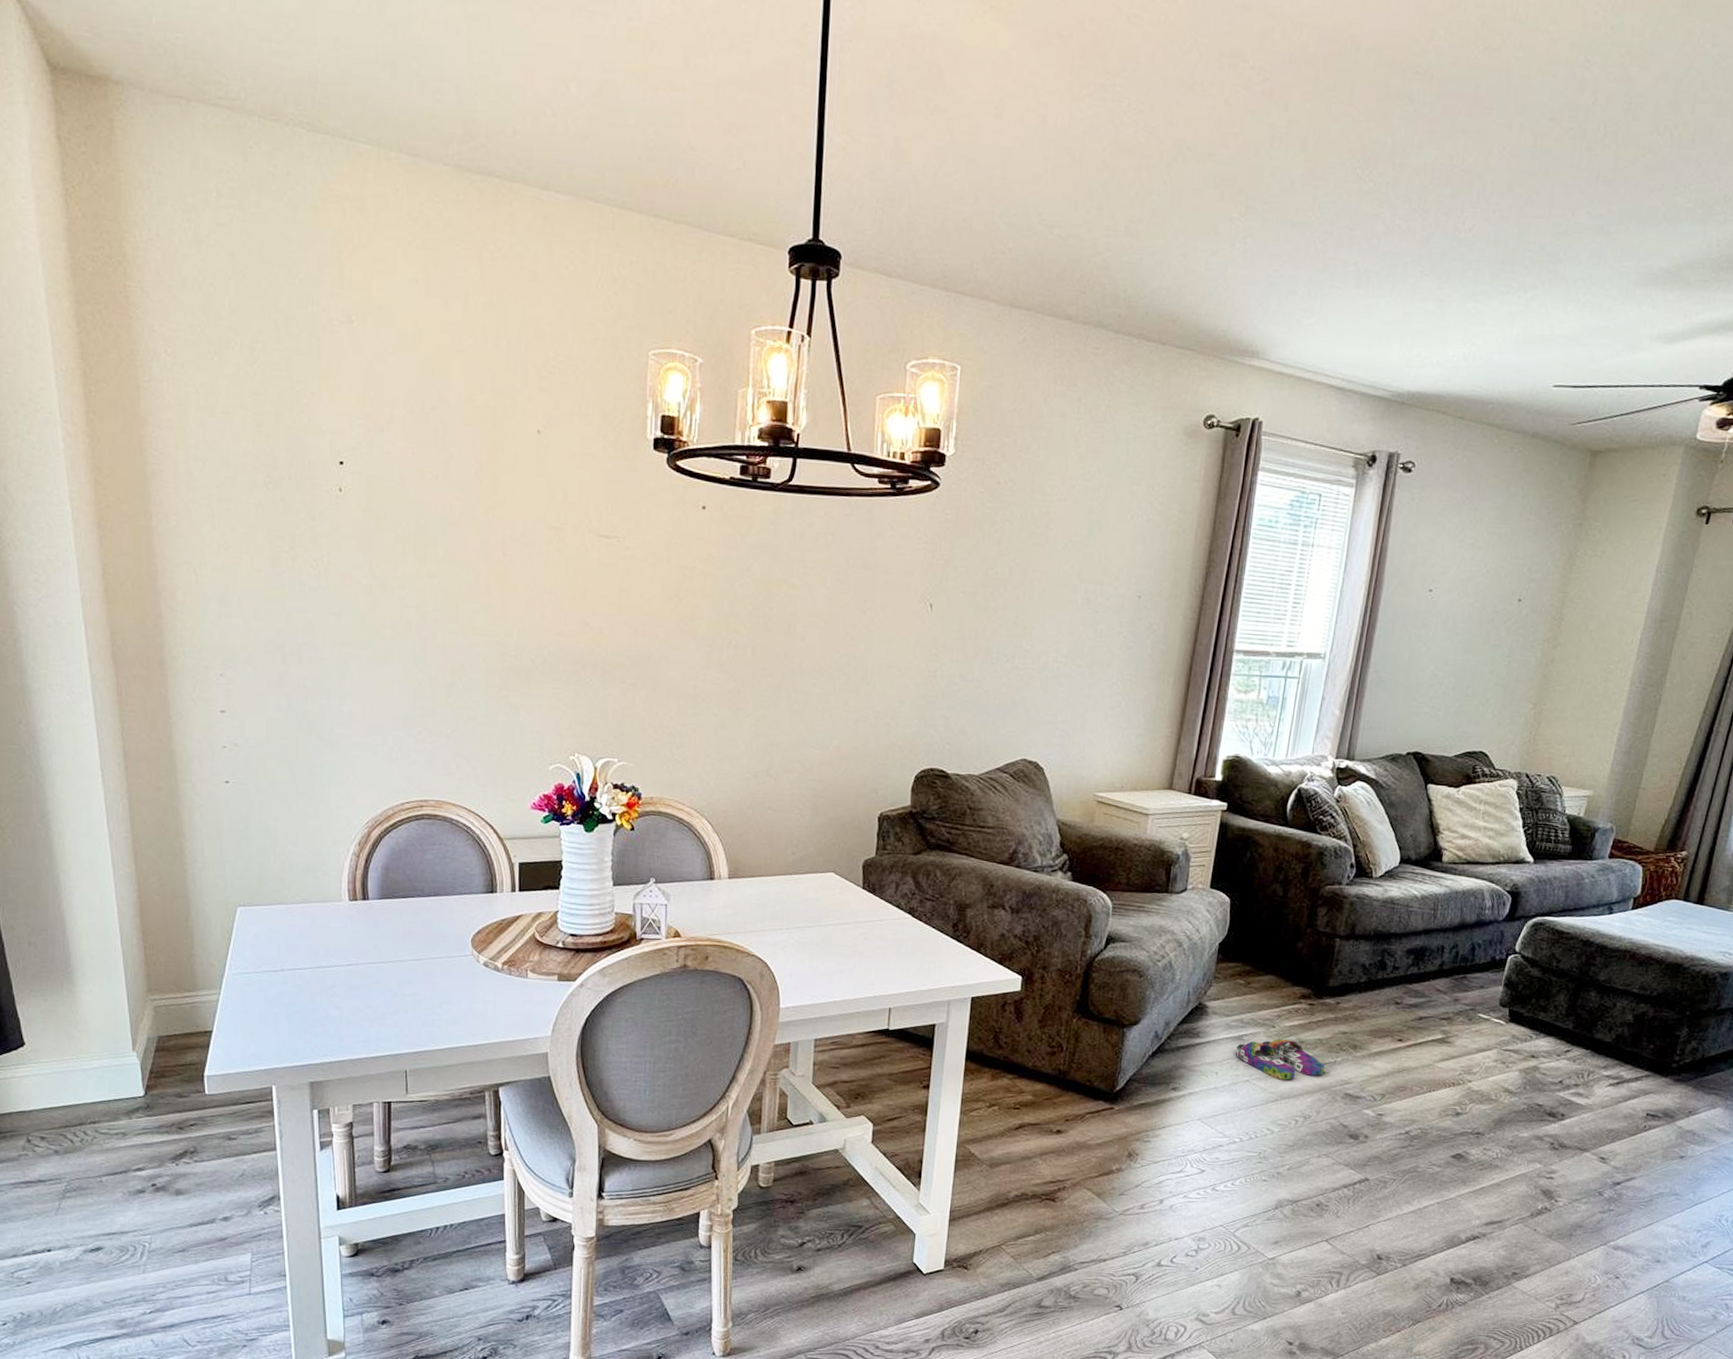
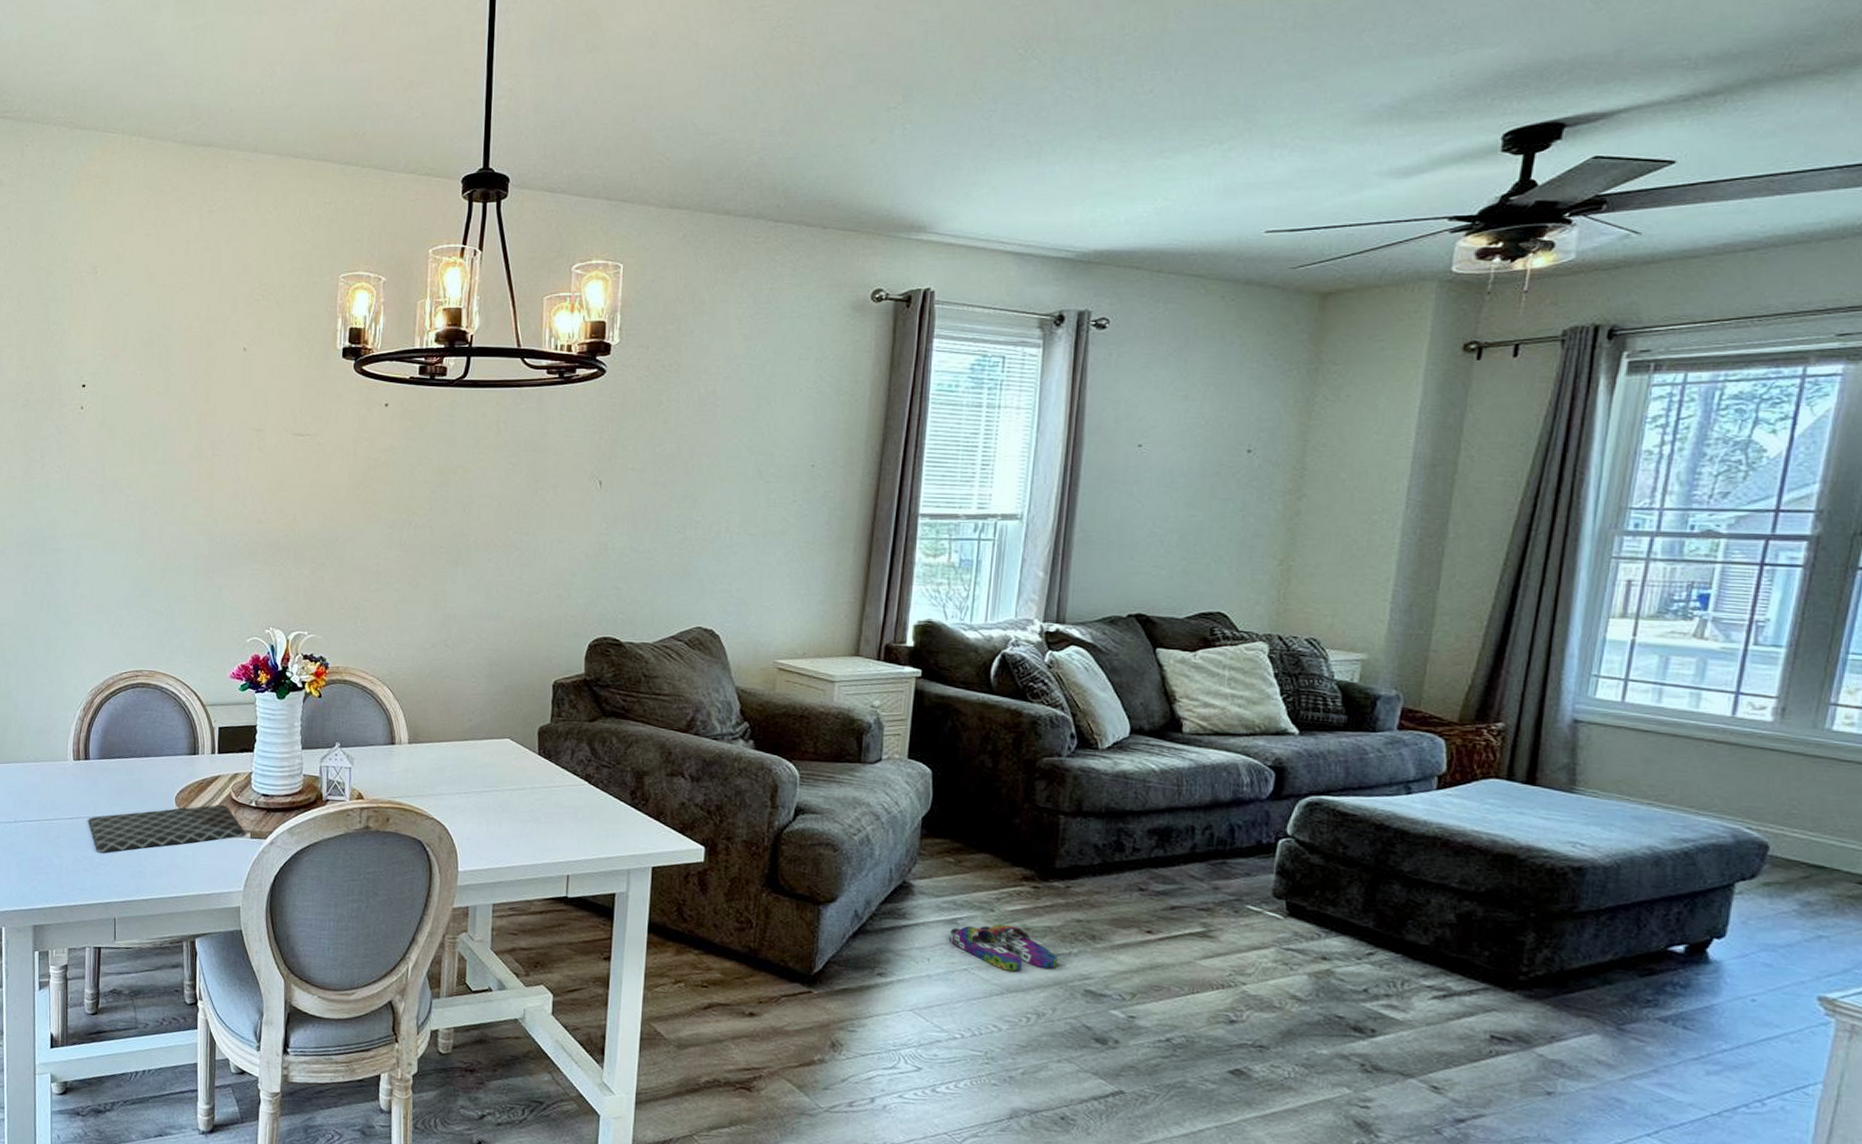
placemat: none [369,946,554,1001] -> present [88,804,247,853]

